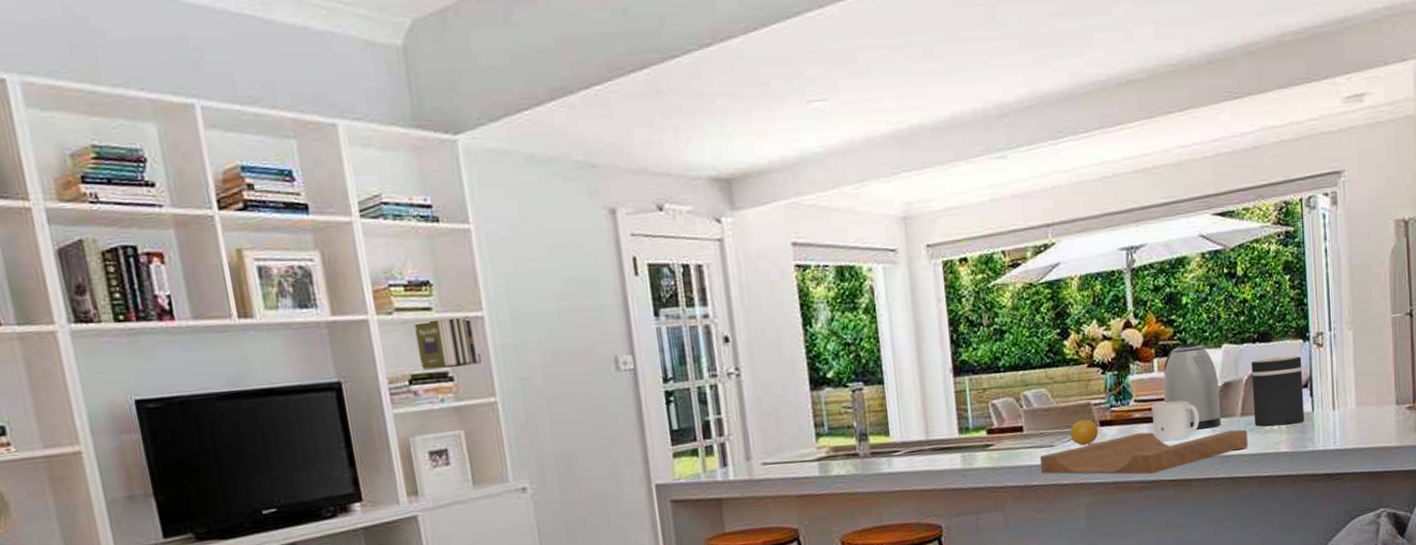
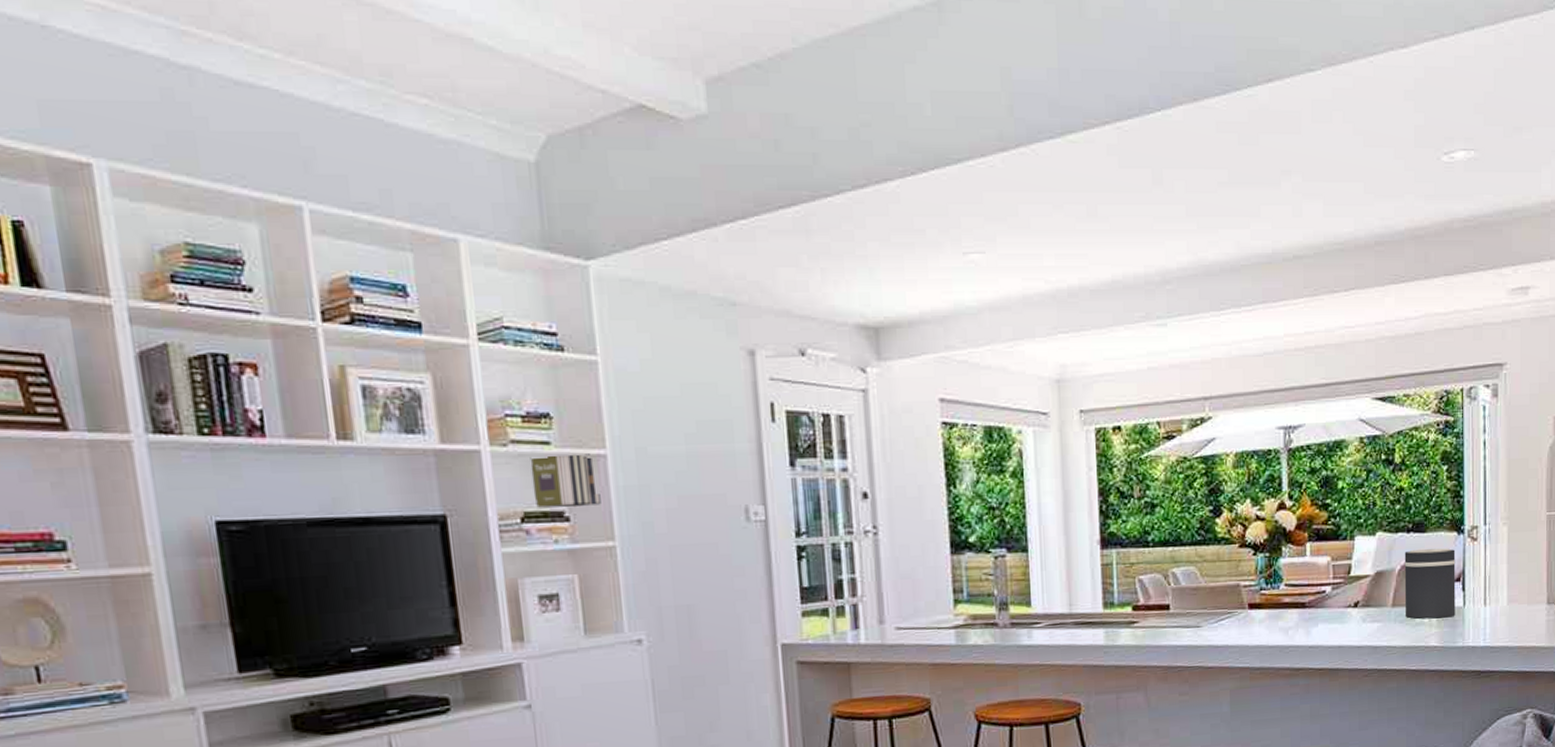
cutting board: present [1040,429,1248,475] -> none [1186,617,1397,662]
fruit: present [1070,419,1099,446] -> none [1217,601,1247,628]
mug: present [1151,400,1200,442] -> none [1302,587,1350,629]
kettle: present [1163,343,1222,430] -> none [1315,529,1372,618]

